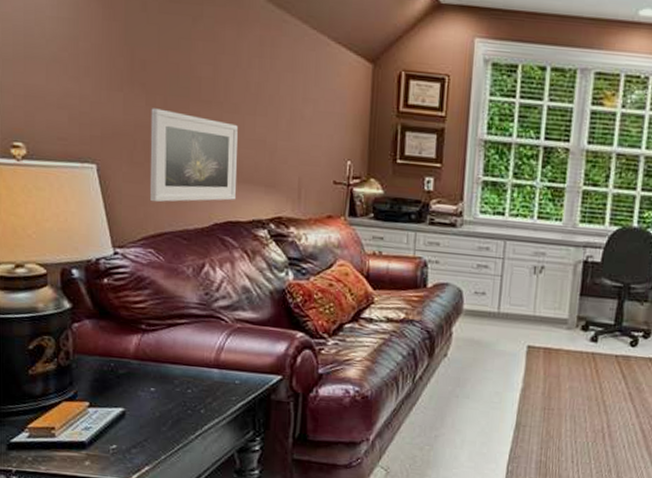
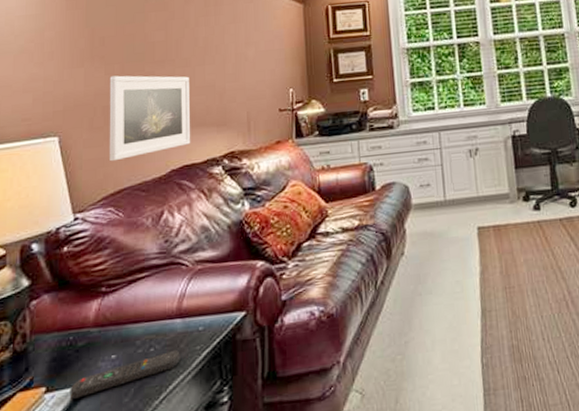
remote control: none [111,395,216,418] -> present [70,349,180,399]

